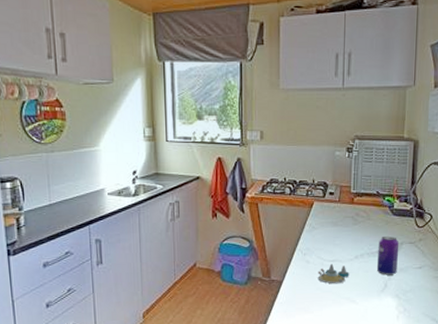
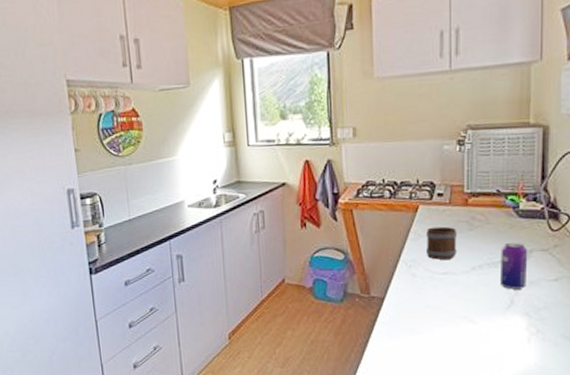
mug: none [318,221,344,249] -> present [425,226,457,260]
salt and pepper shaker set: present [318,264,349,284] -> none [426,277,465,301]

